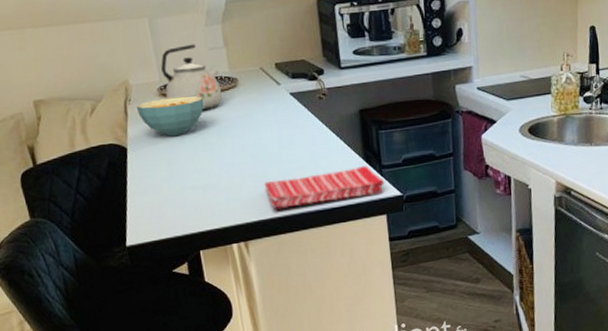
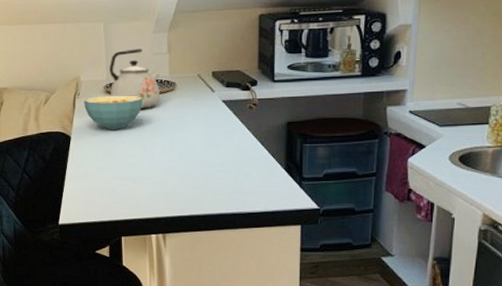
dish towel: present [264,165,385,210] -> none [188,175,303,208]

